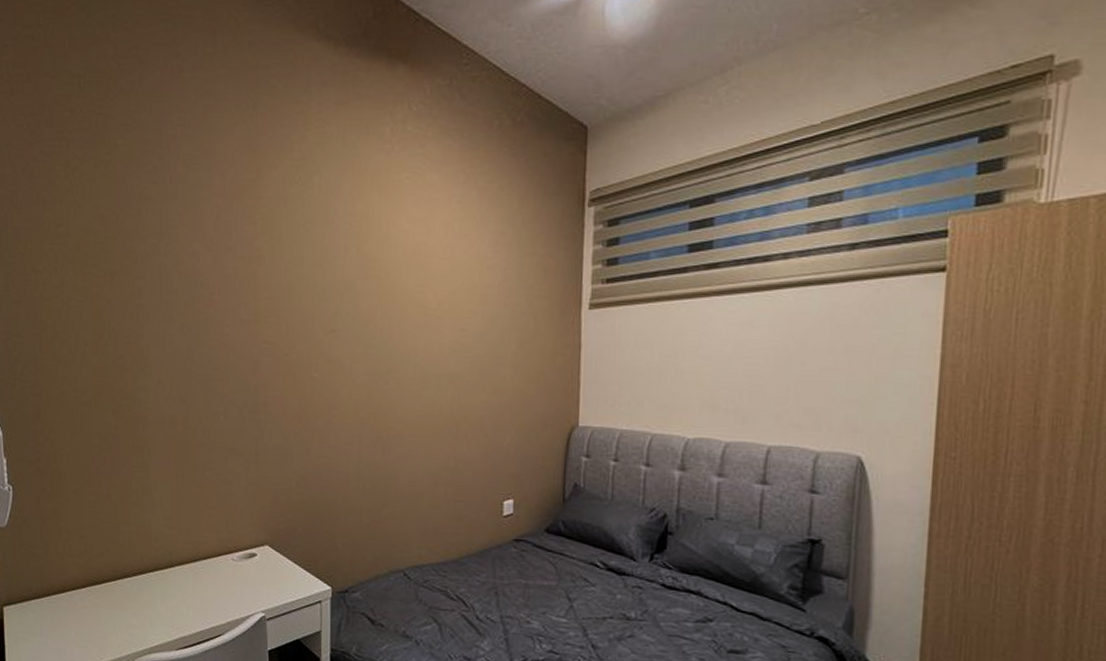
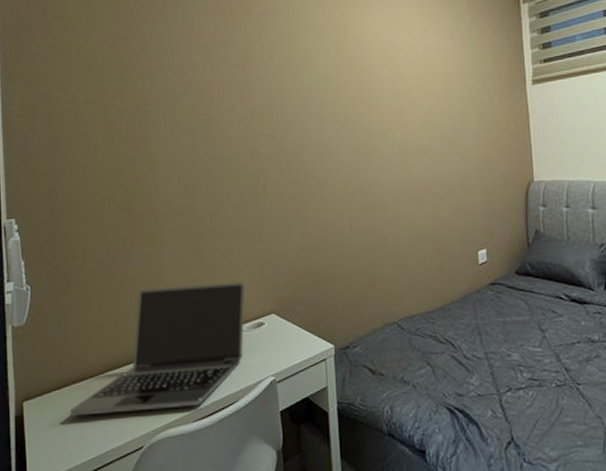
laptop: none [49,503,238,634] -> present [69,282,245,416]

